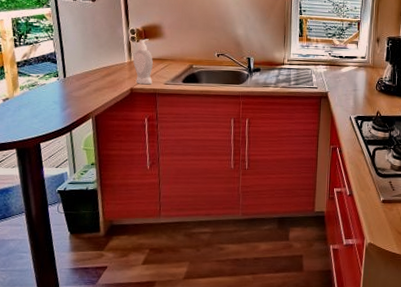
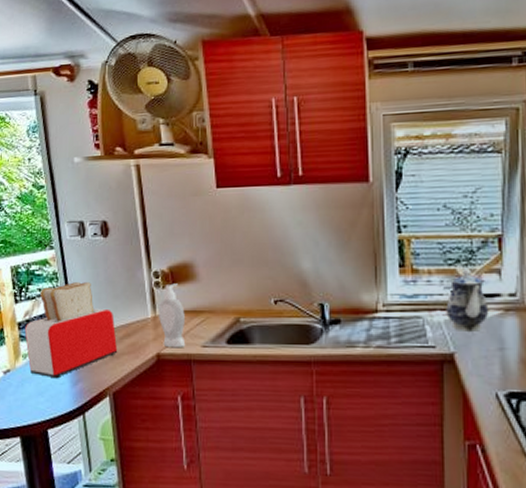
toaster: none [22,33,100,105] -> present [24,282,118,379]
teapot: none [325,40,350,79] -> present [445,269,489,332]

